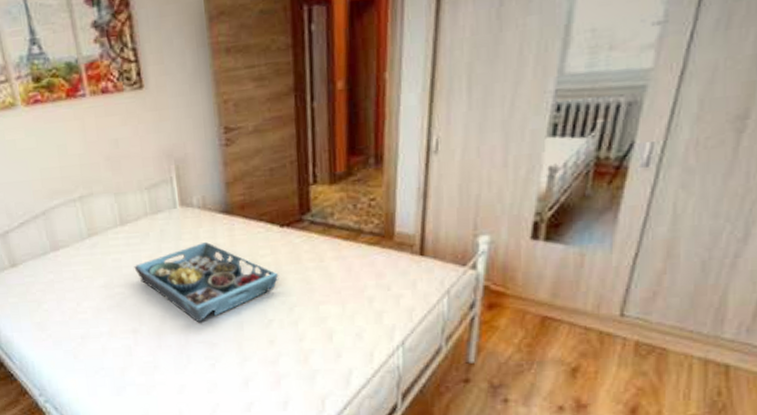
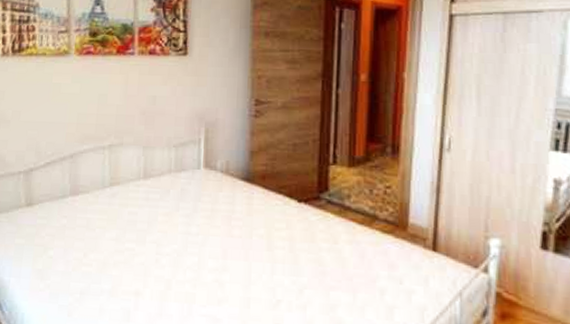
serving tray: present [134,241,280,323] -> none [149,206,292,294]

